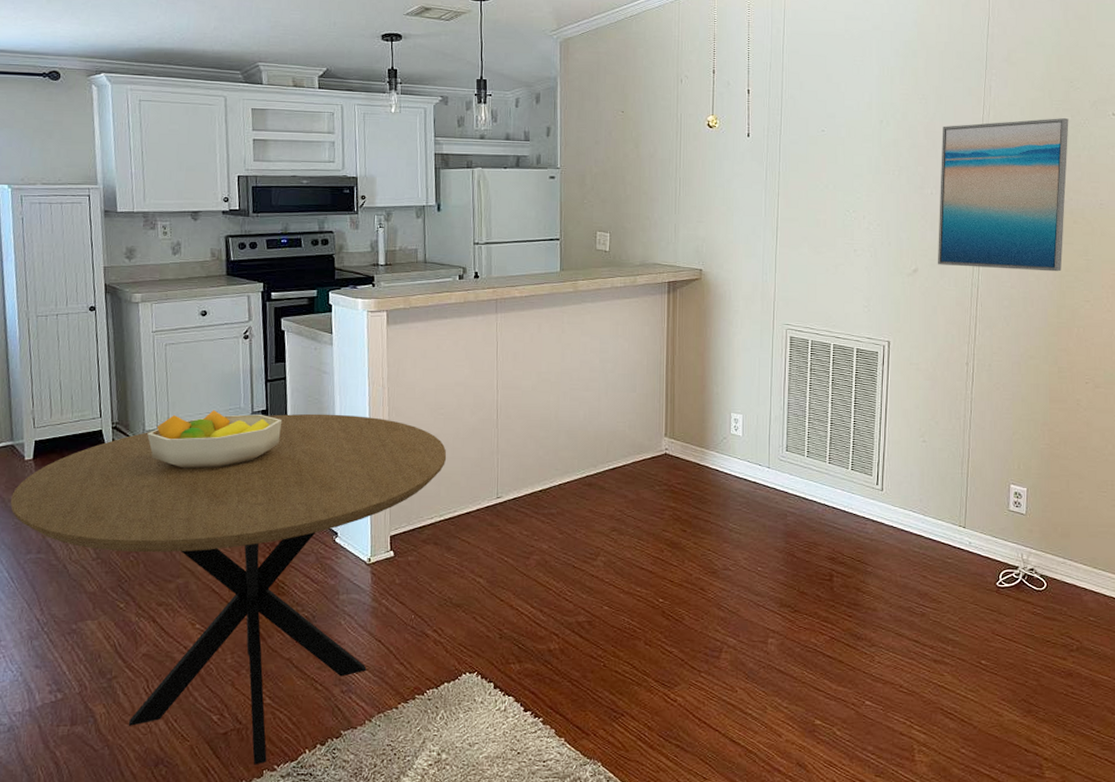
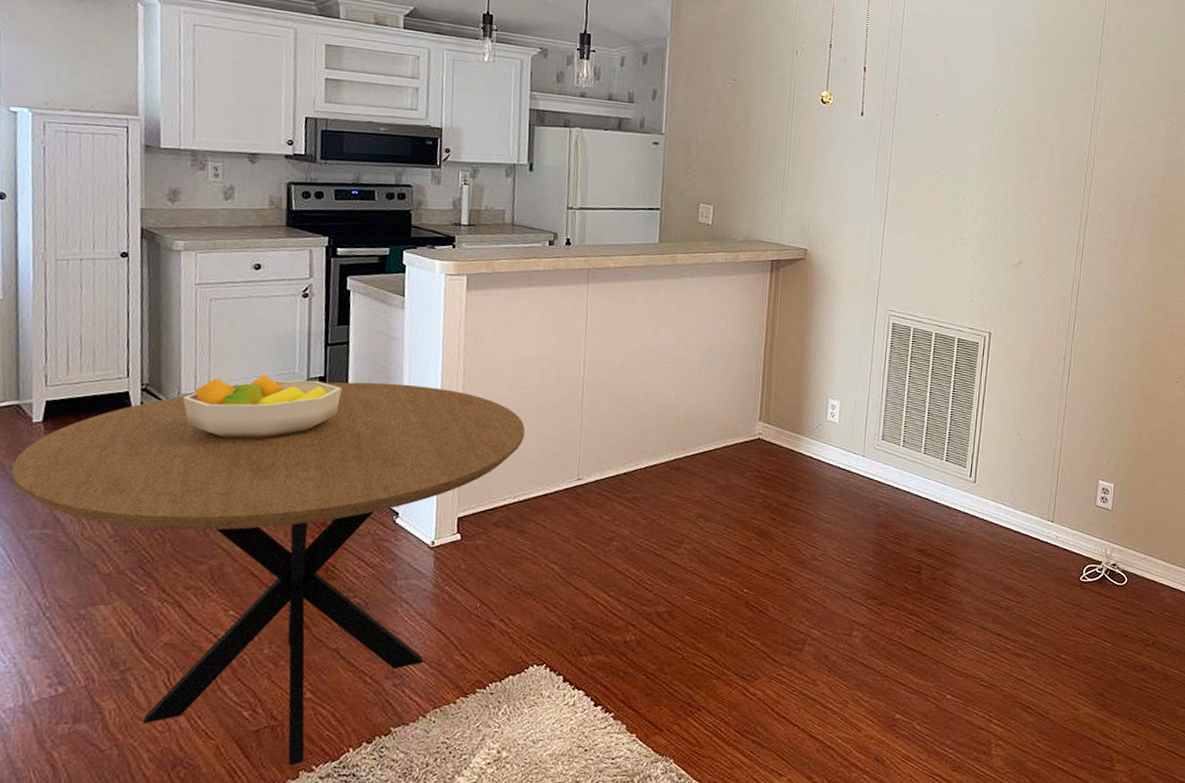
wall art: present [937,118,1069,272] -> none [1041,119,1174,272]

